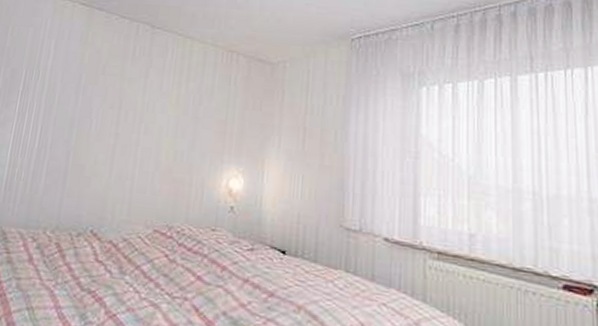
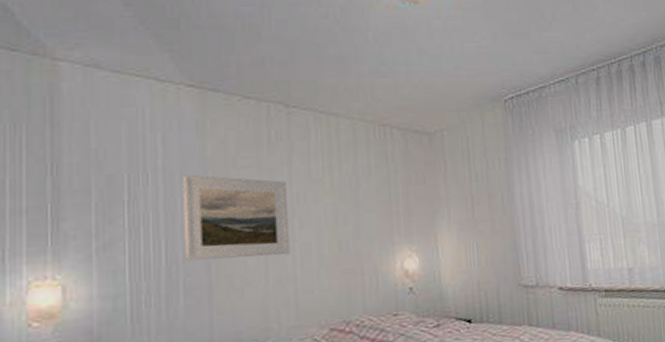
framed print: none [52,75,142,156] -> present [182,174,290,261]

